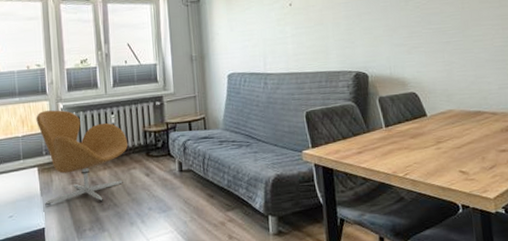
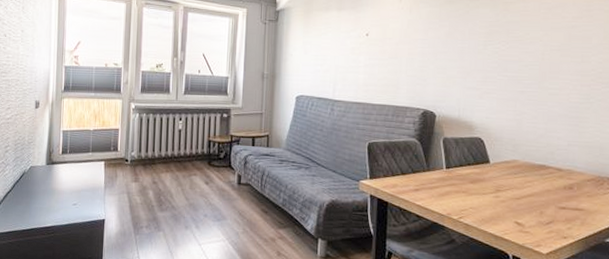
armchair: present [36,110,128,206] -> none [108,109,192,202]

